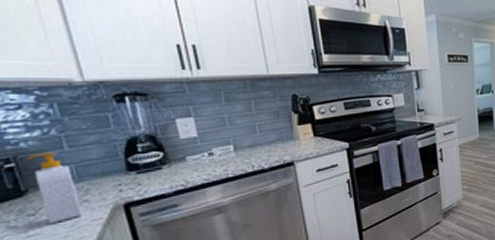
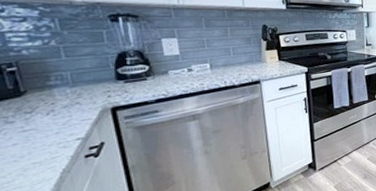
soap bottle: present [27,152,81,223] -> none [27,60,73,121]

